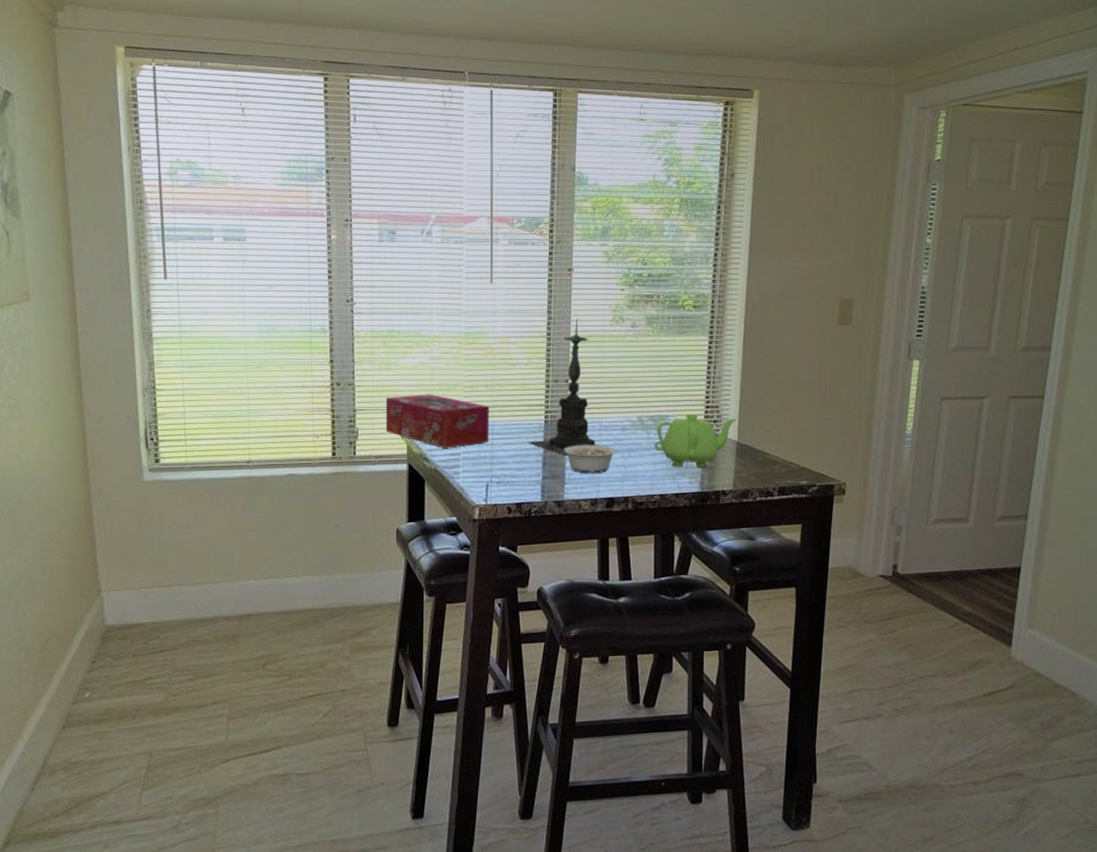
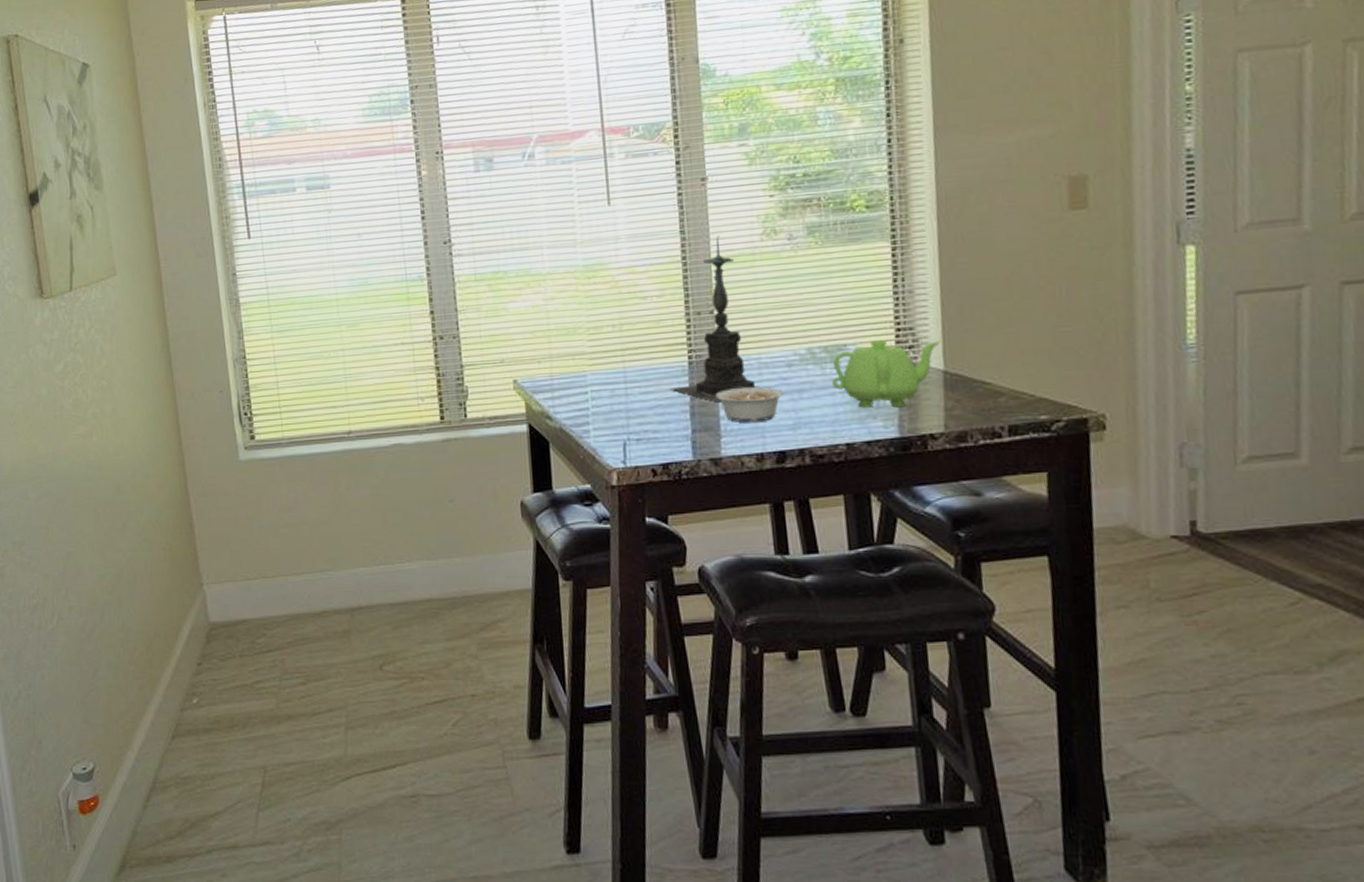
tissue box: present [385,394,489,448] -> none [496,340,623,403]

